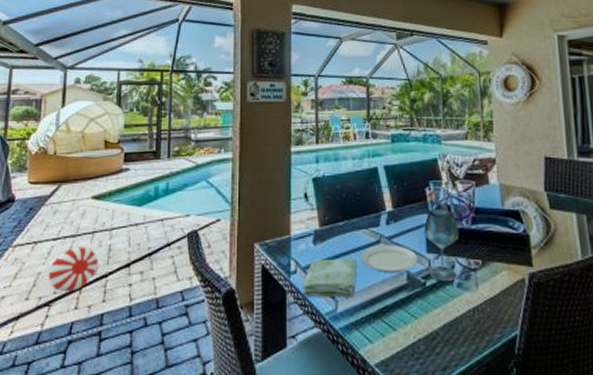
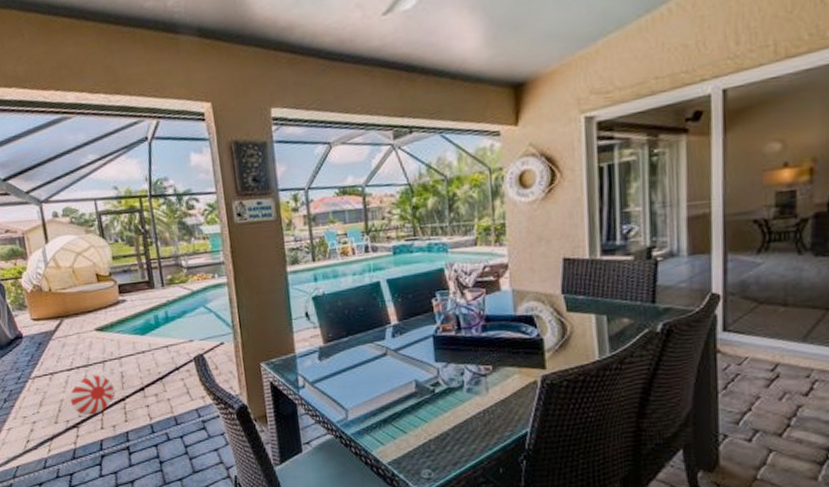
towel: present [302,258,357,298] -> none [312,371,365,408]
plate: present [361,245,418,273] -> none [368,356,427,383]
wine glass: present [424,208,460,283] -> none [431,318,469,389]

